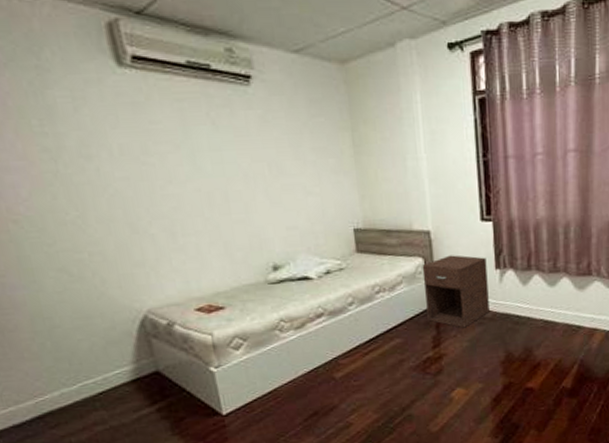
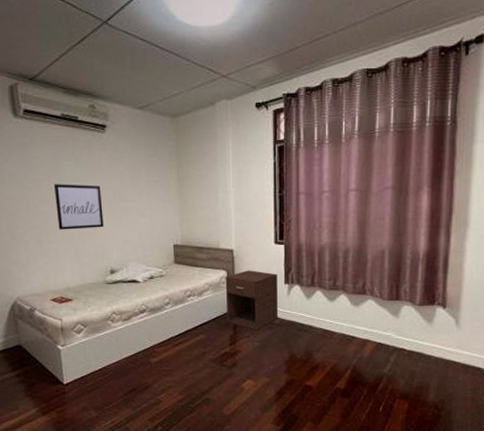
wall art: none [184,156,259,218] -> present [53,184,104,230]

